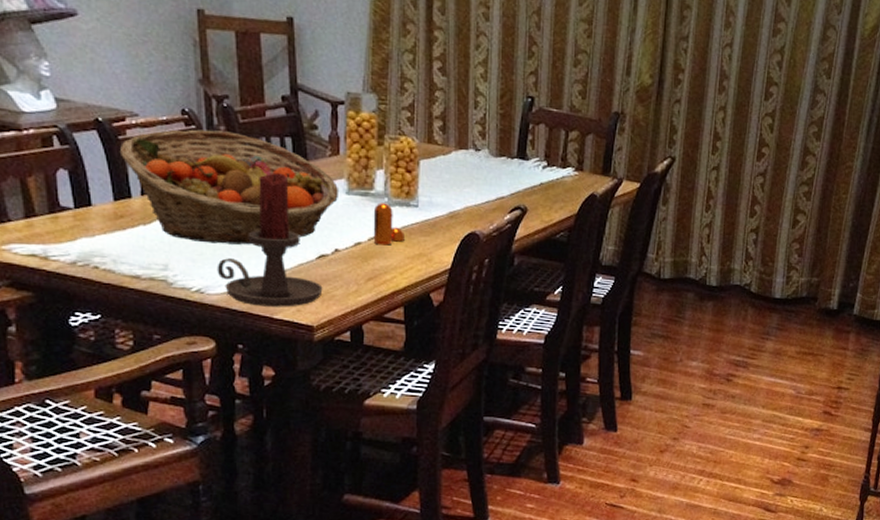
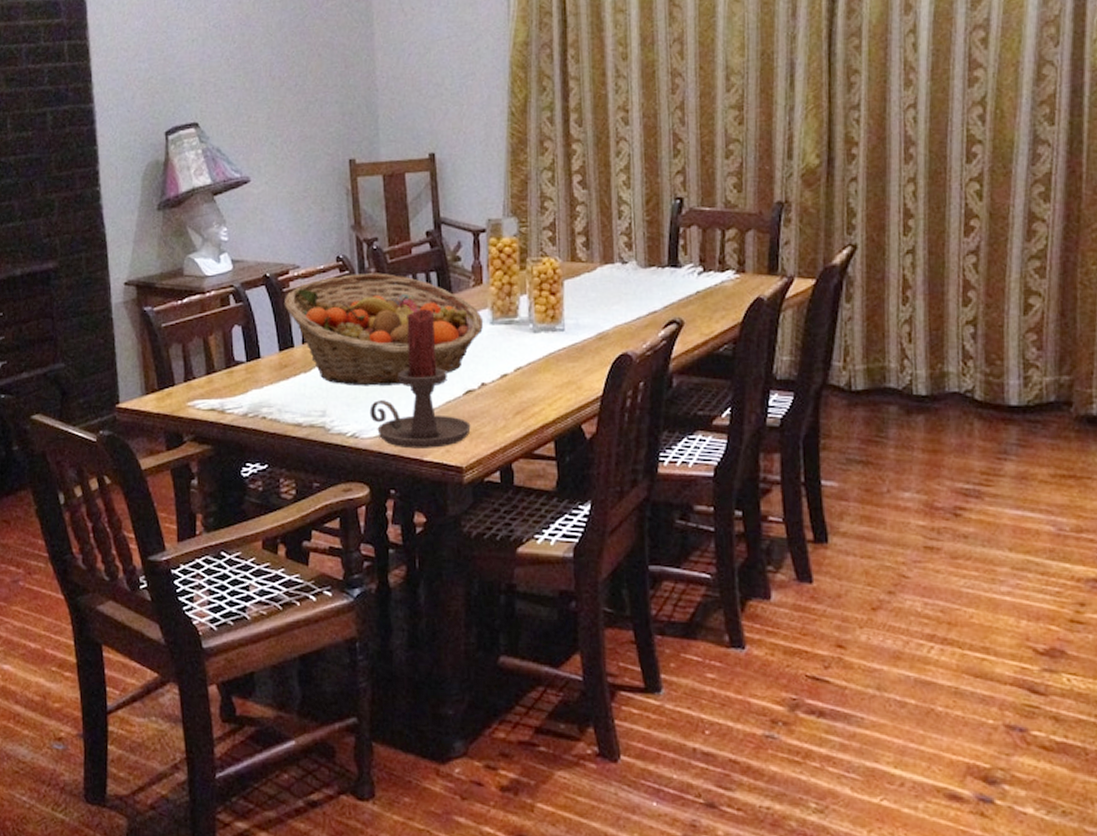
pepper shaker: present [373,203,404,246] -> none [518,330,552,375]

